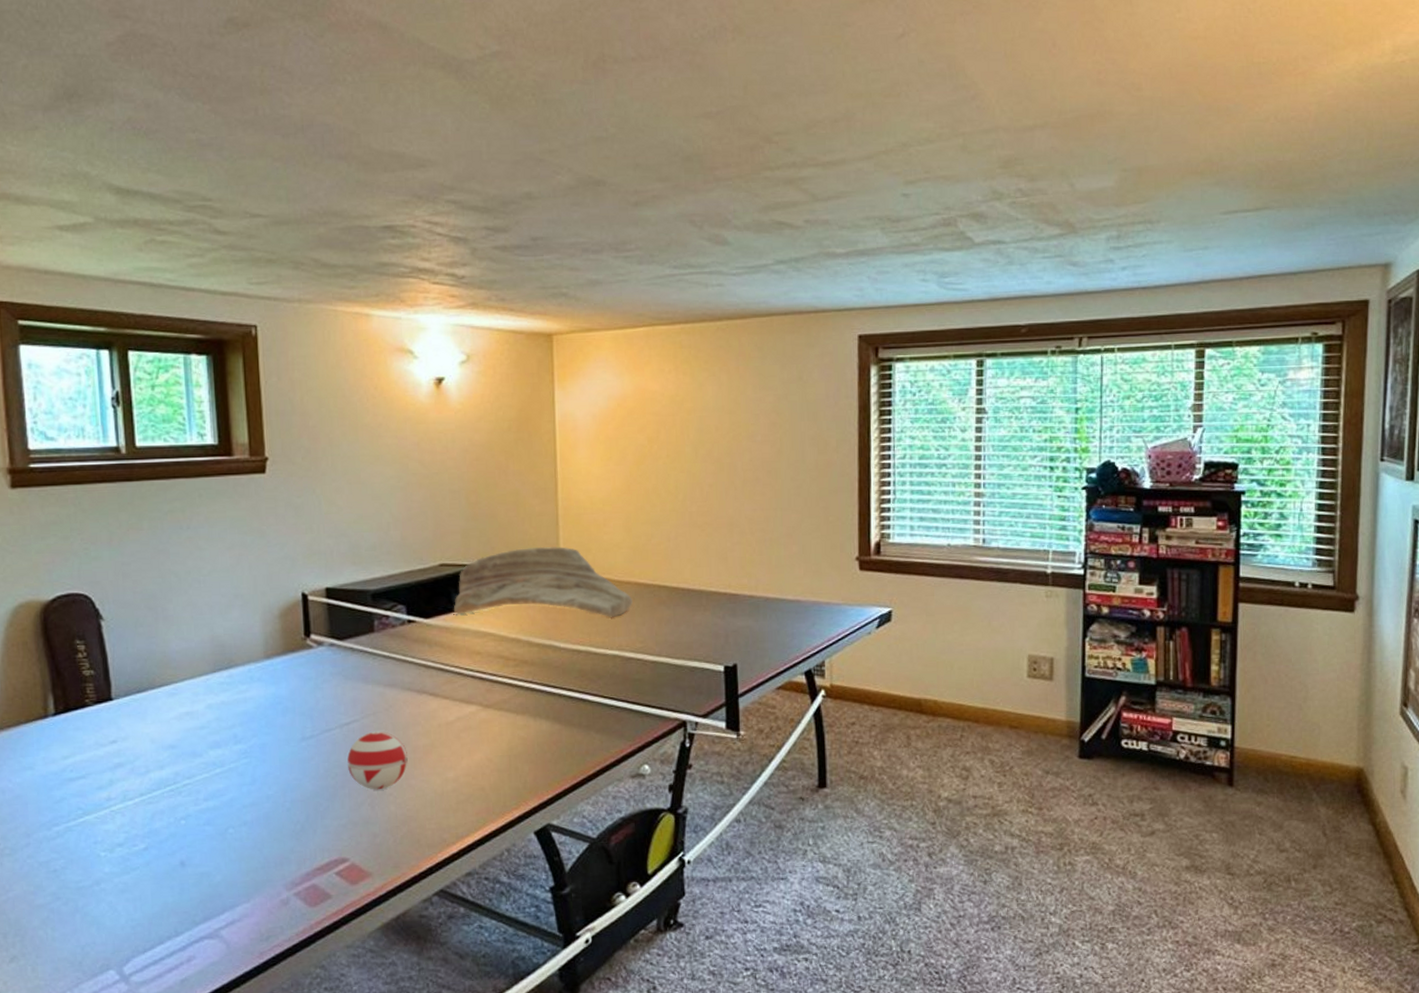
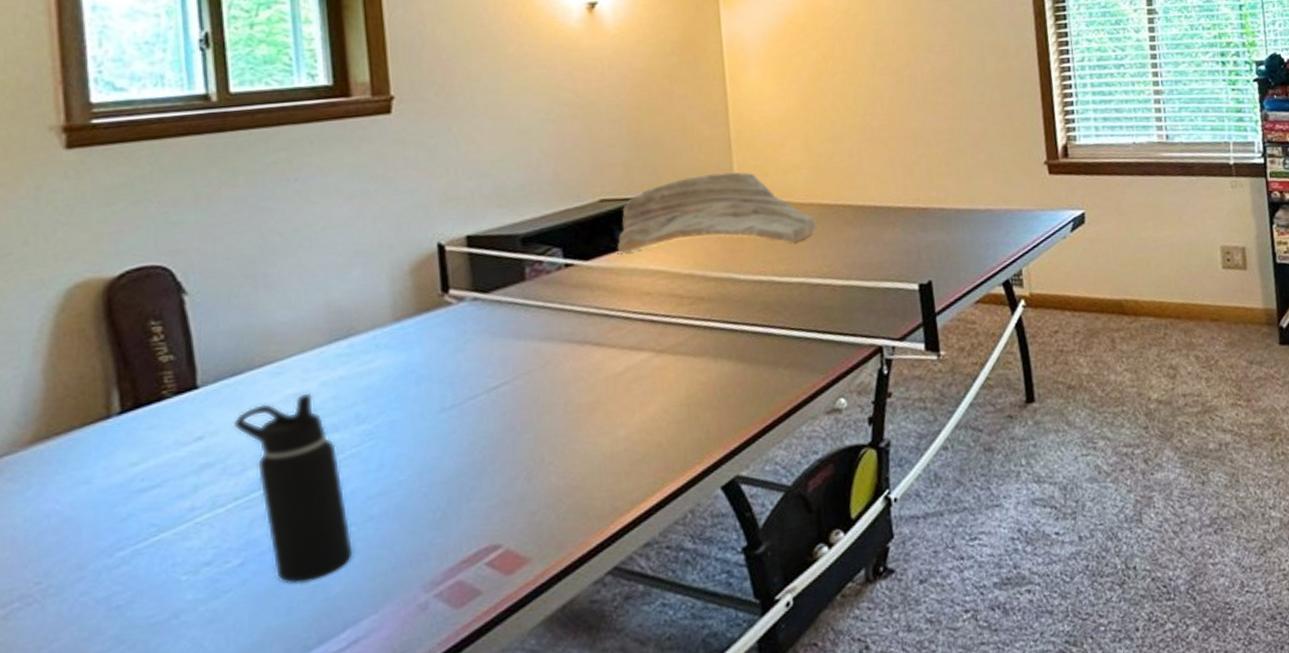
water bottle: none [139,713,231,869] -> present [233,392,353,583]
ball: present [347,731,408,790] -> none [497,391,570,461]

